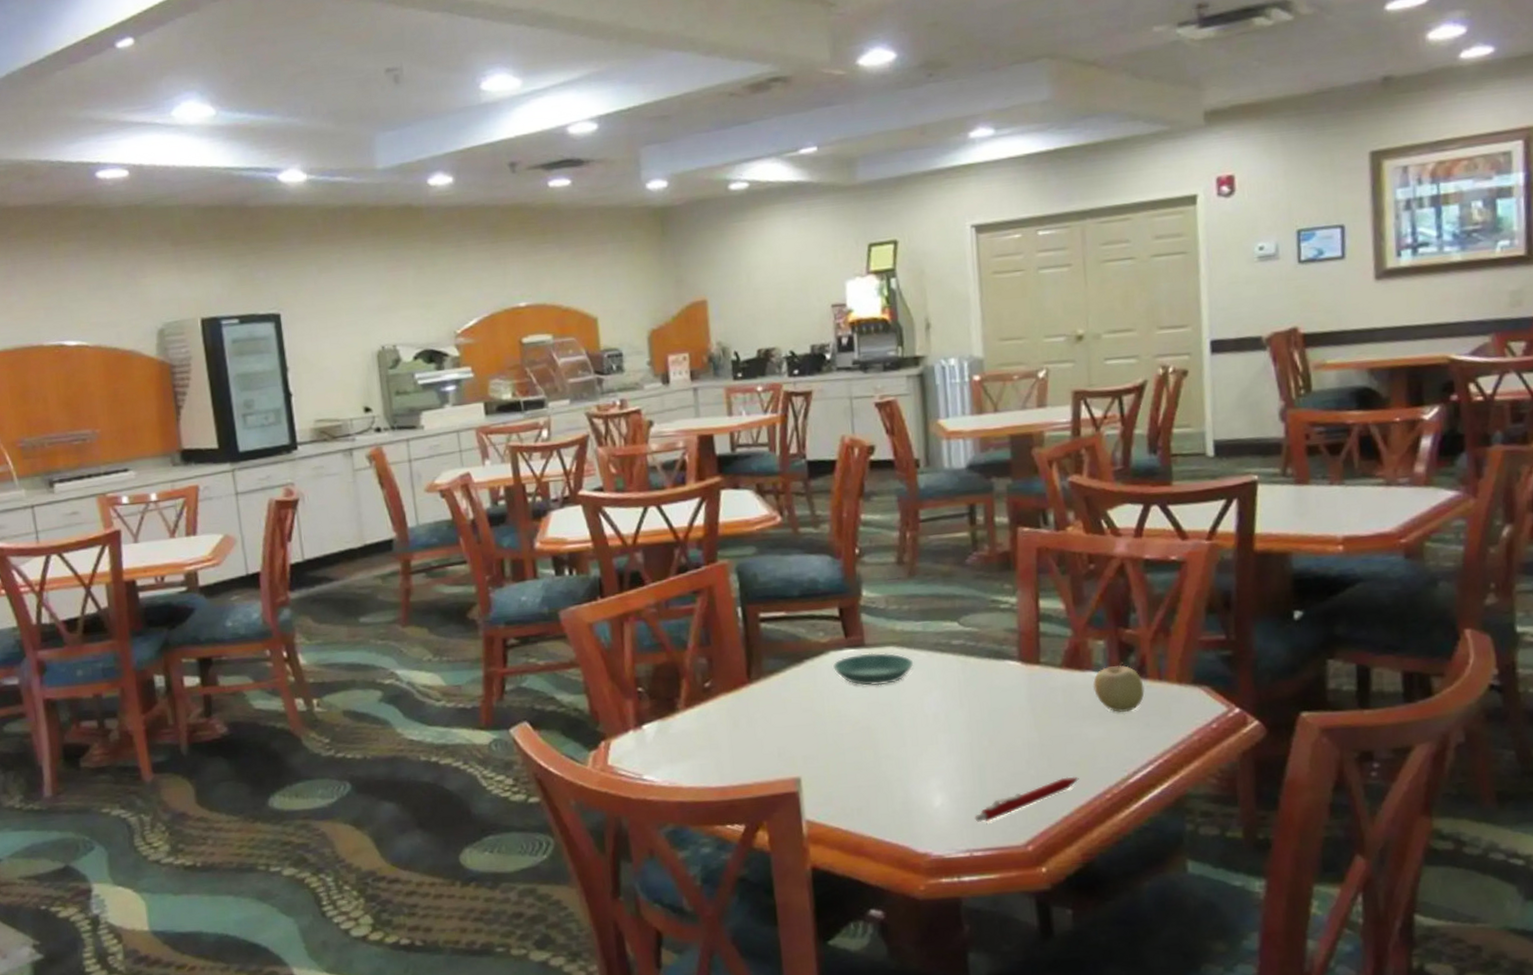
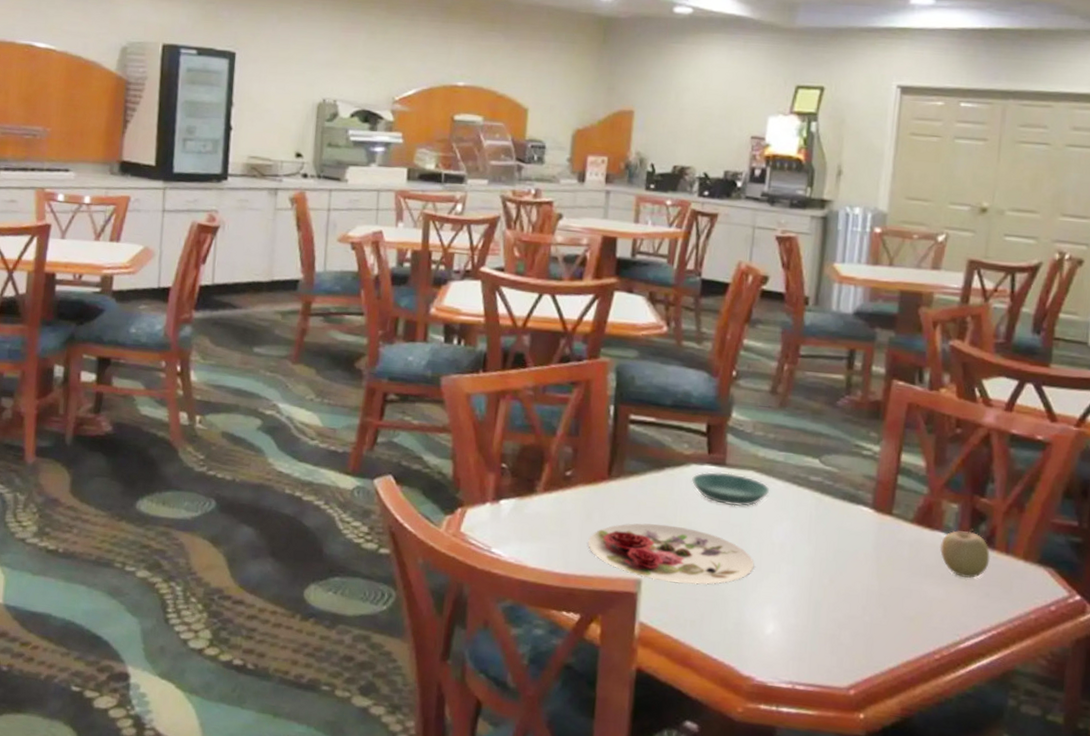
plate: none [739,716,912,776] -> present [588,523,754,585]
pen: present [974,776,1079,822] -> none [803,629,911,659]

